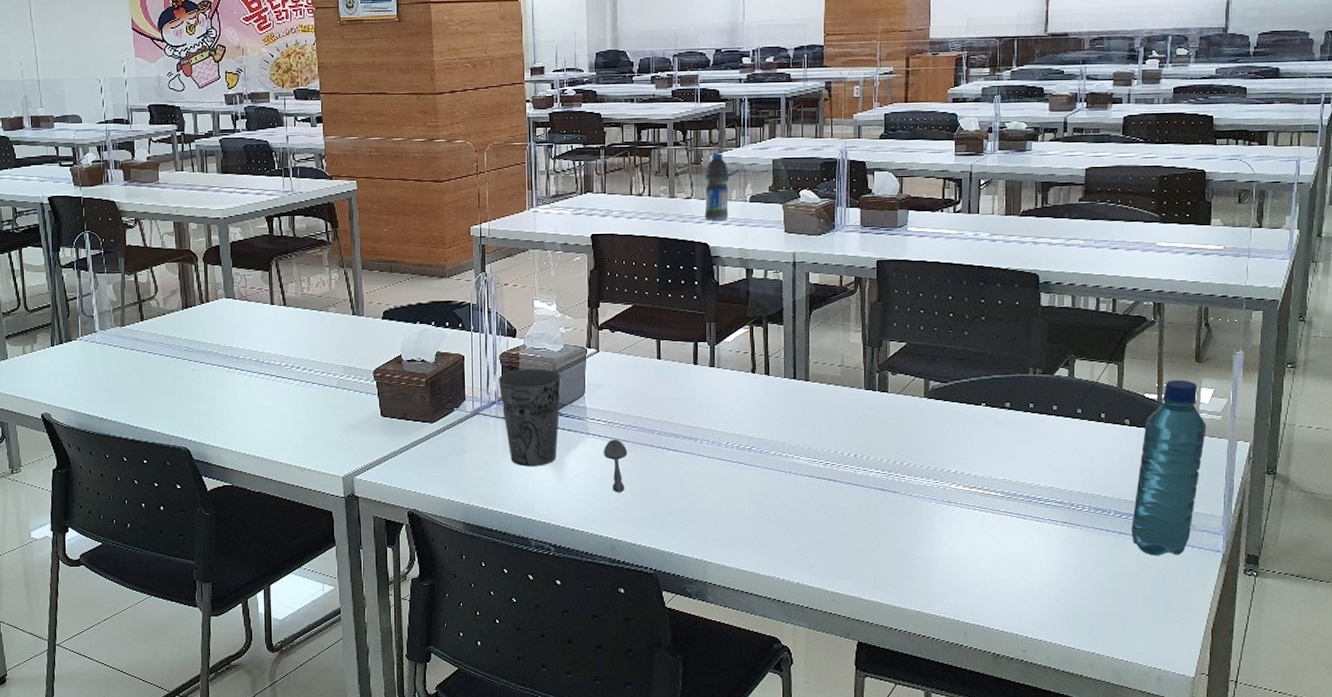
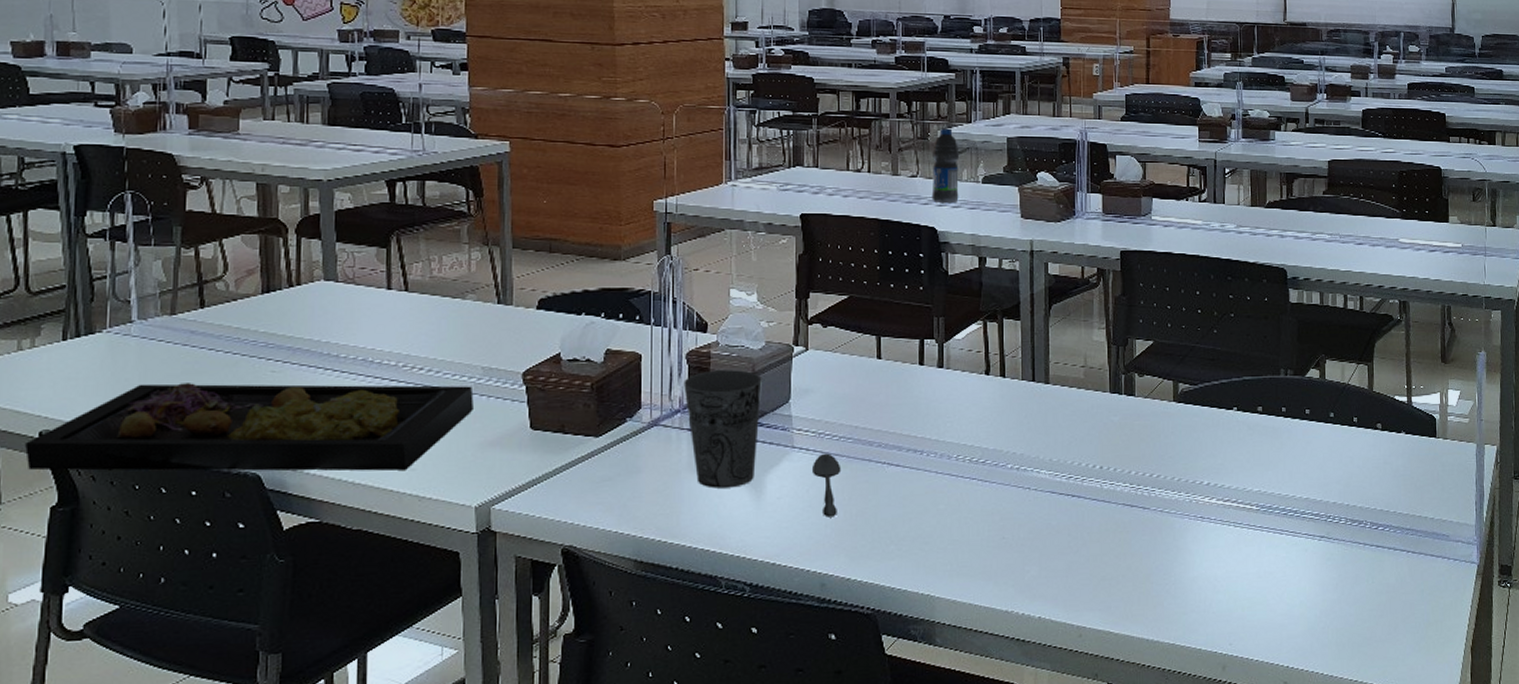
food tray: none [33,378,338,447] -> present [25,383,474,471]
water bottle: present [1131,380,1206,555] -> none [1388,381,1455,570]

